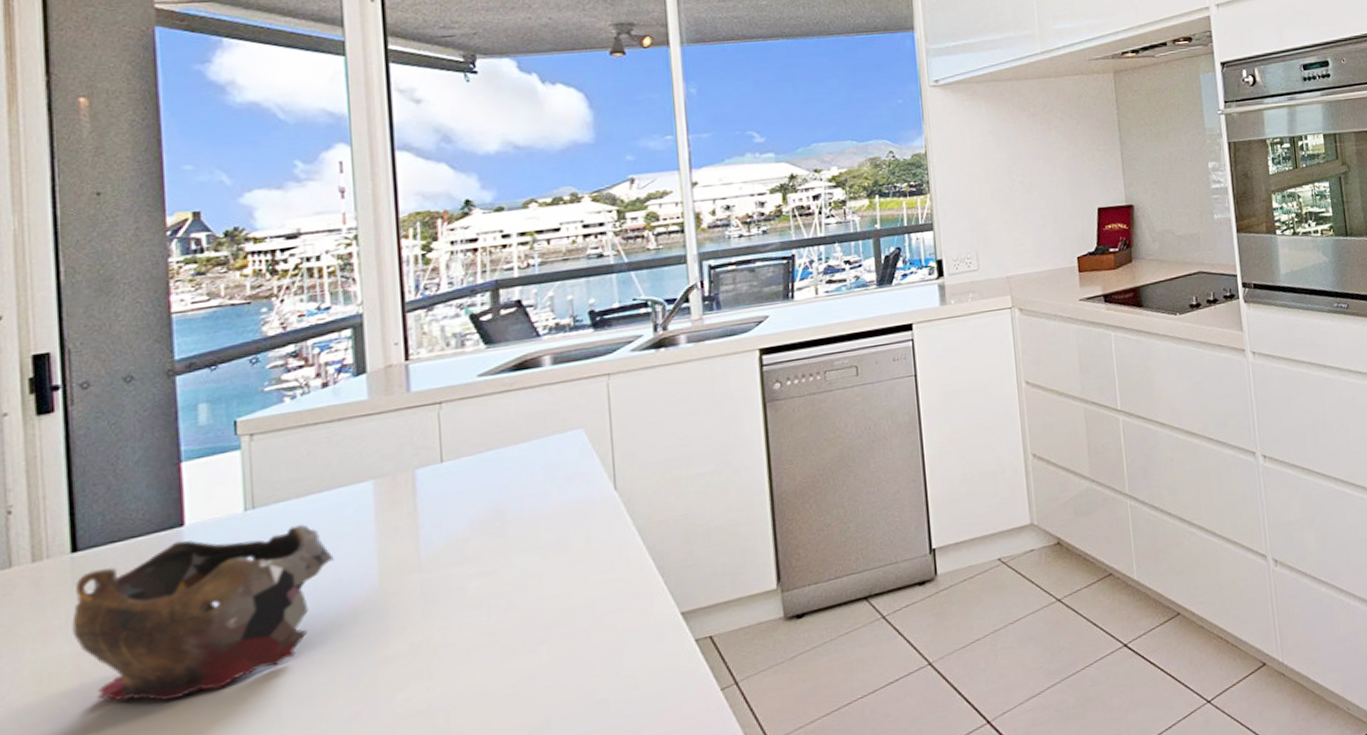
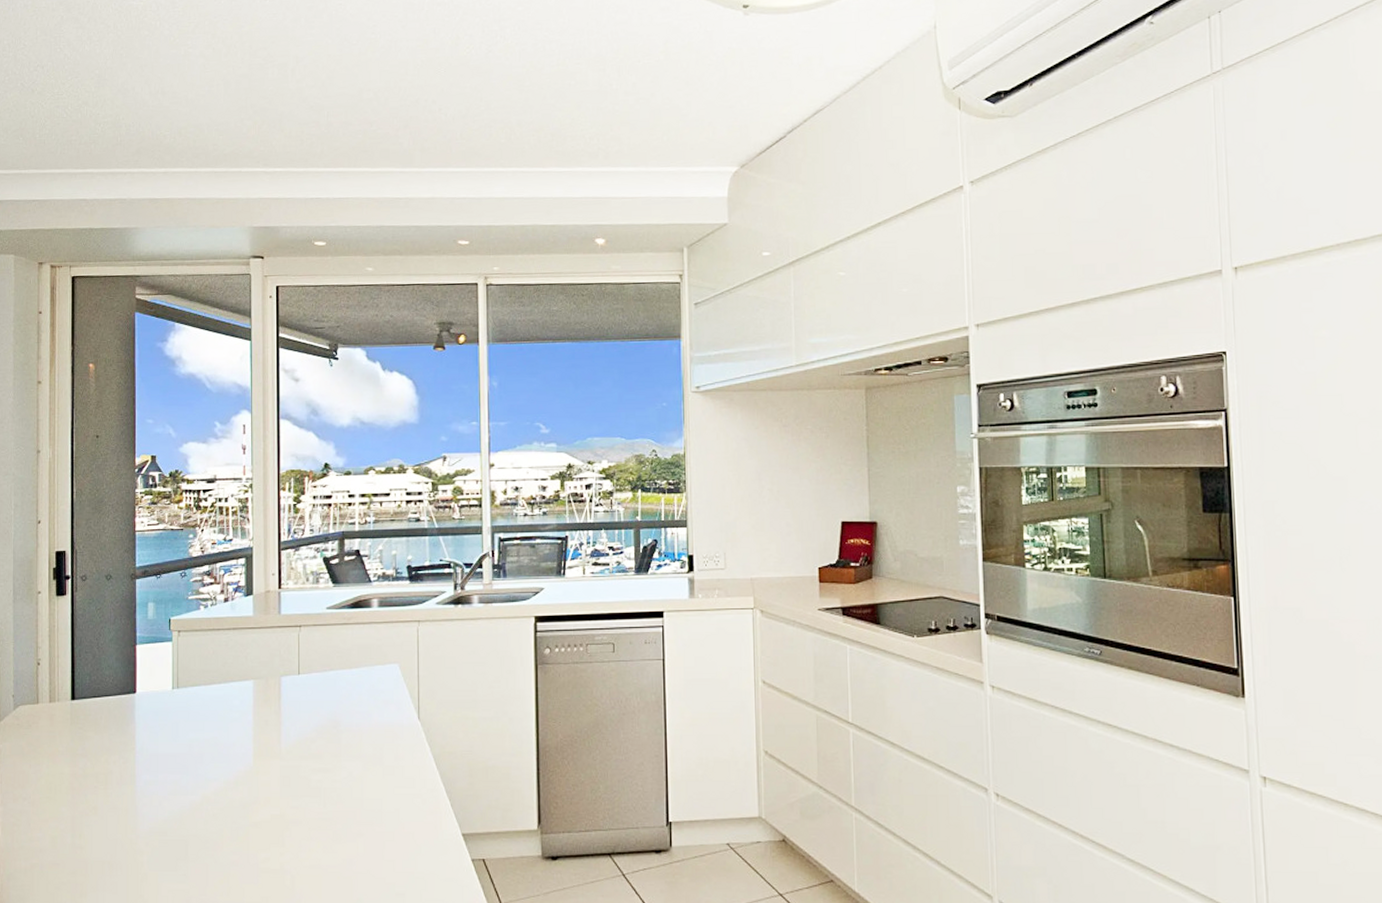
decorative bowl: present [72,523,334,703] -> none [69,704,226,822]

